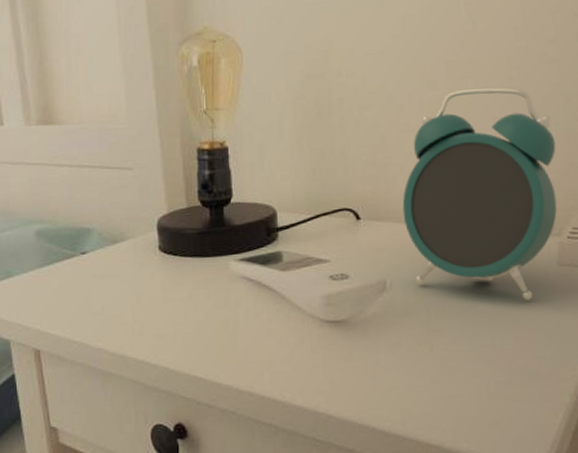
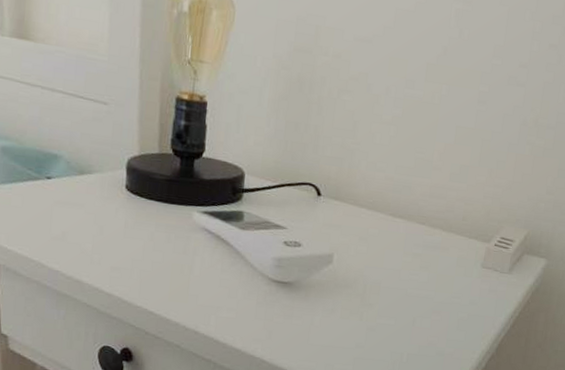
alarm clock: present [402,87,557,300] -> none [358,93,507,292]

